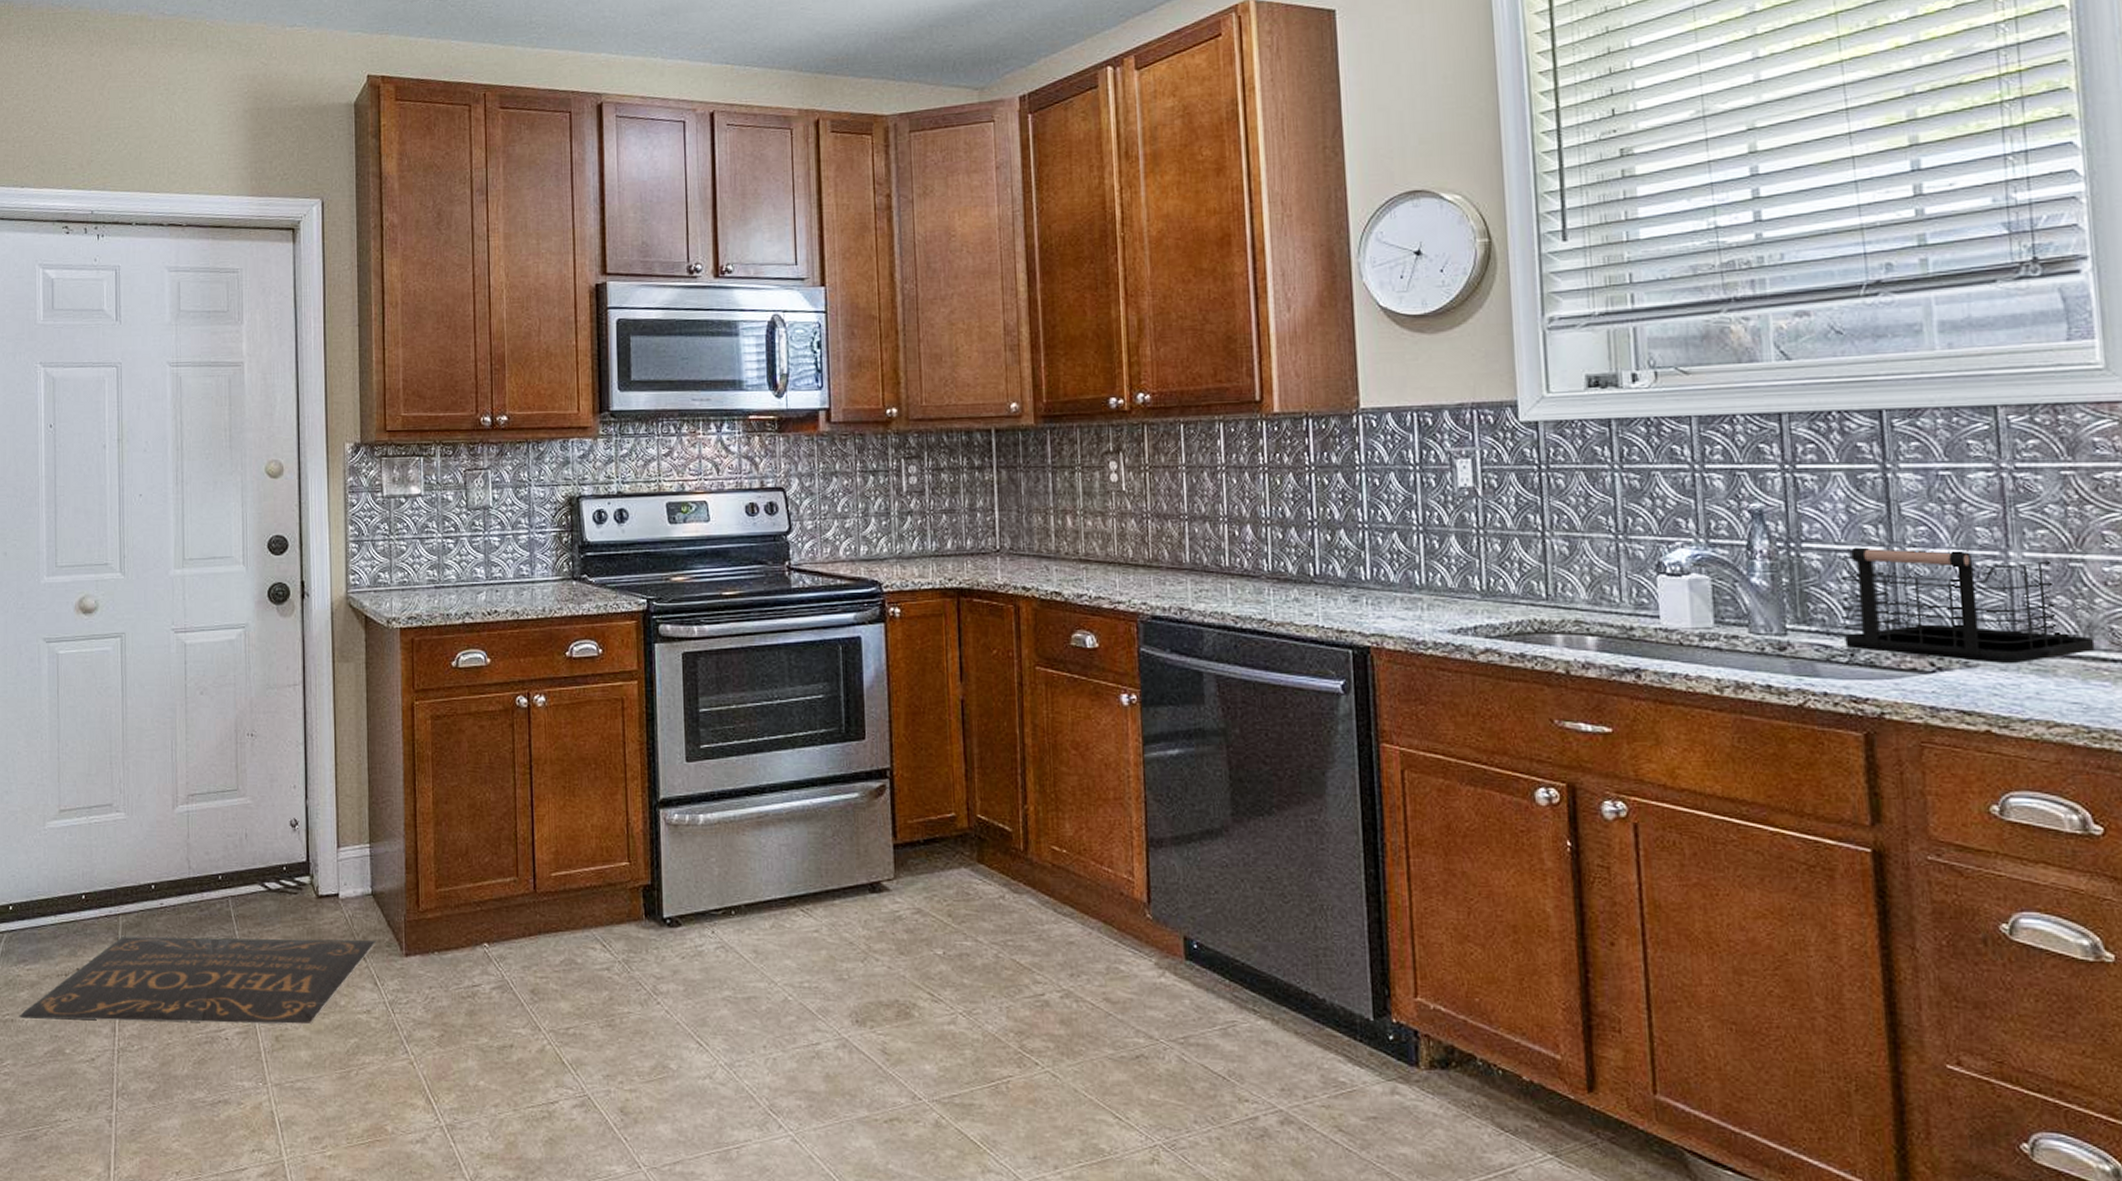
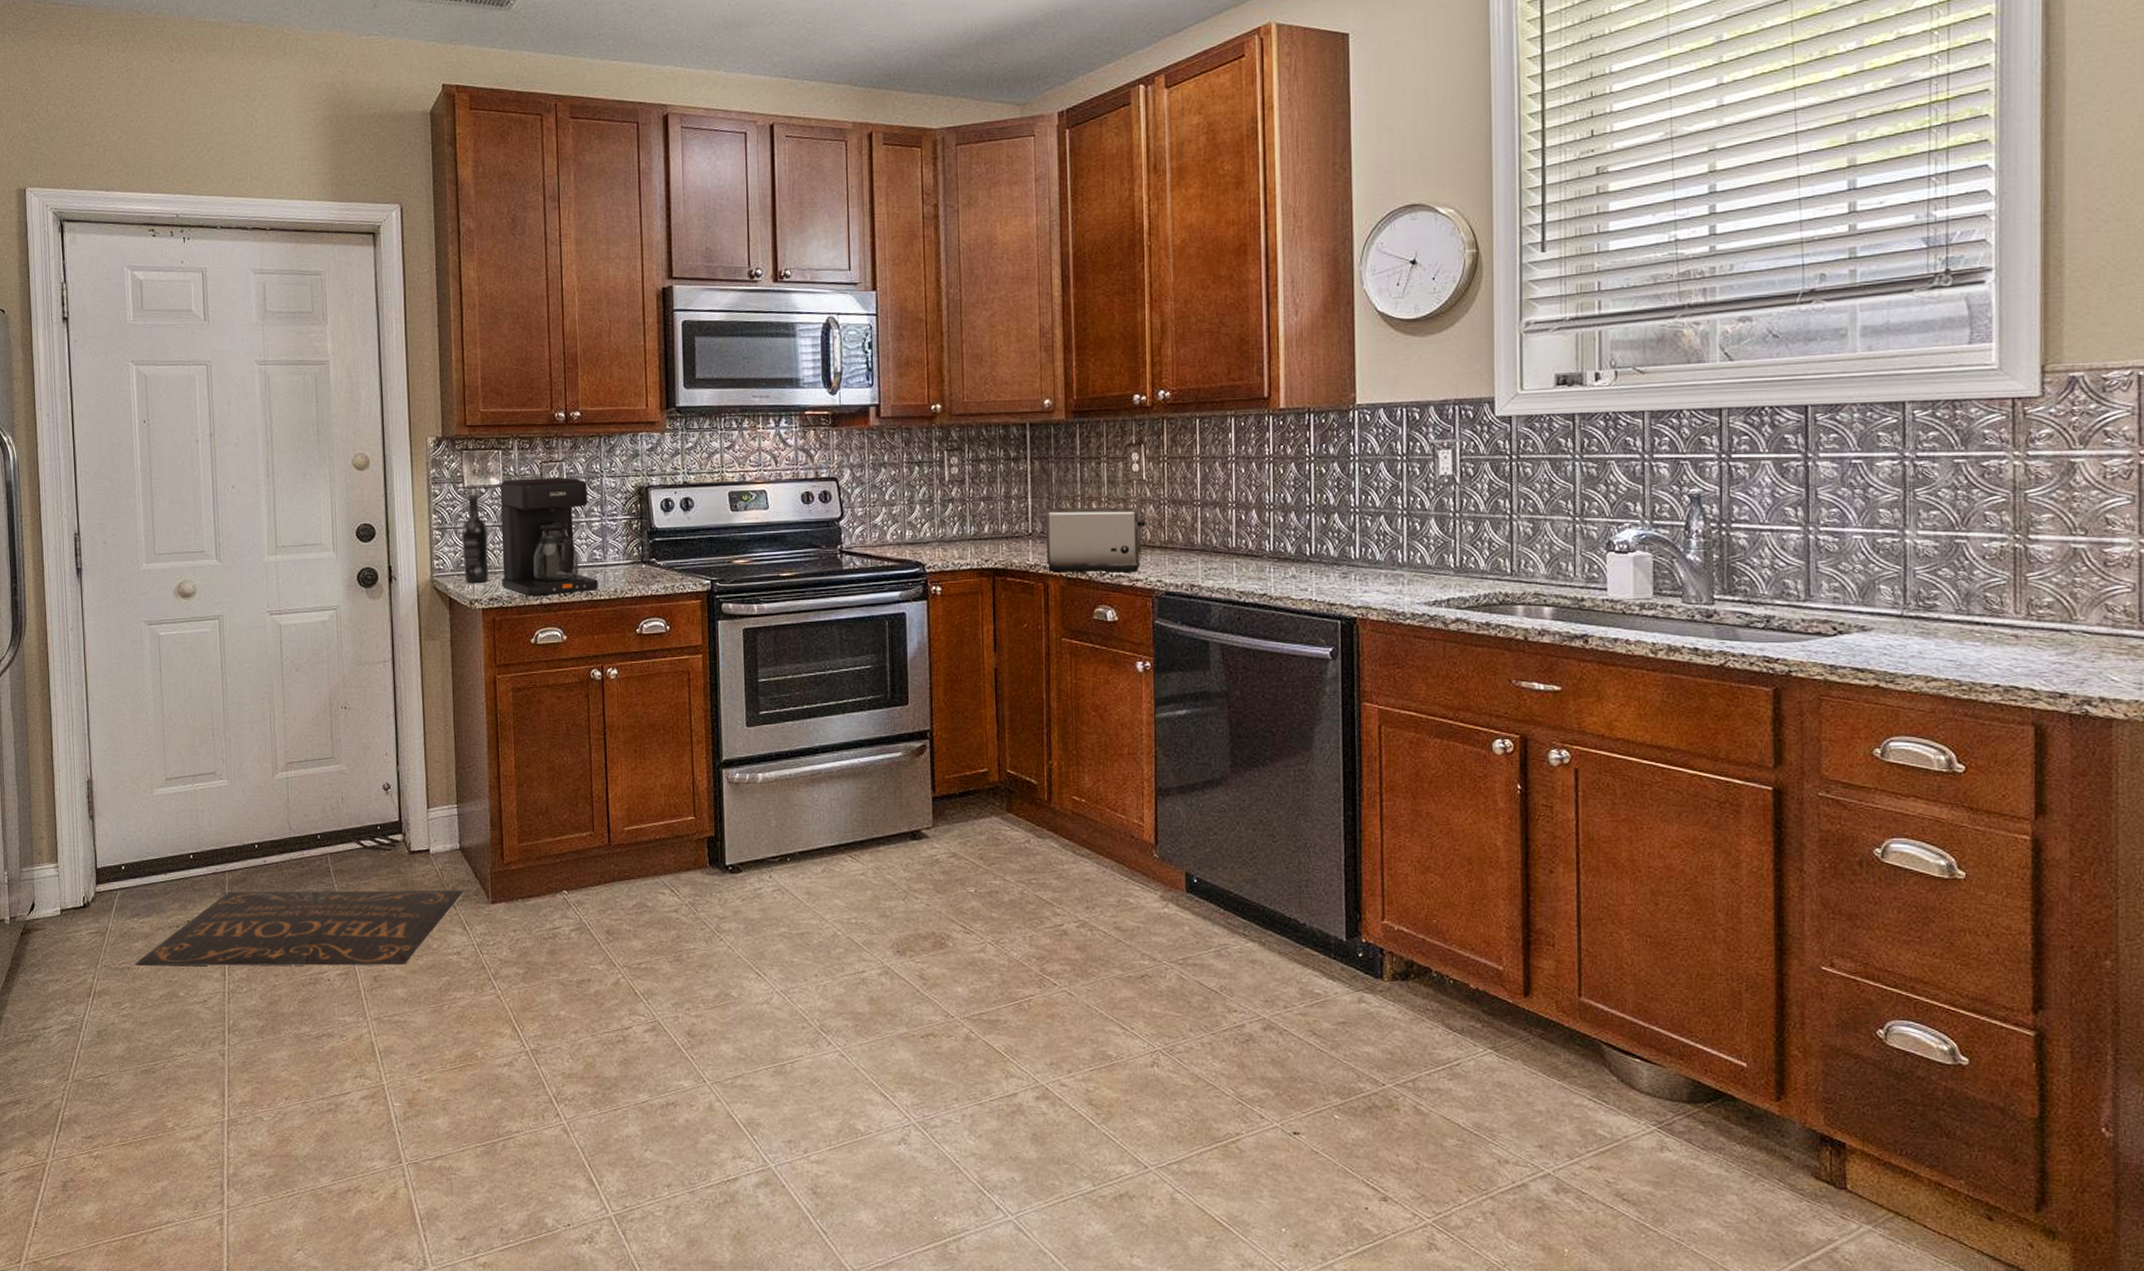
wine bottle: none [379,504,408,600] -> present [461,494,489,583]
coffee maker: none [420,486,525,616] -> present [499,477,598,597]
toaster: none [1014,520,1127,594] -> present [1045,506,1146,572]
dish rack: present [1838,547,2095,665] -> none [1761,527,1971,628]

